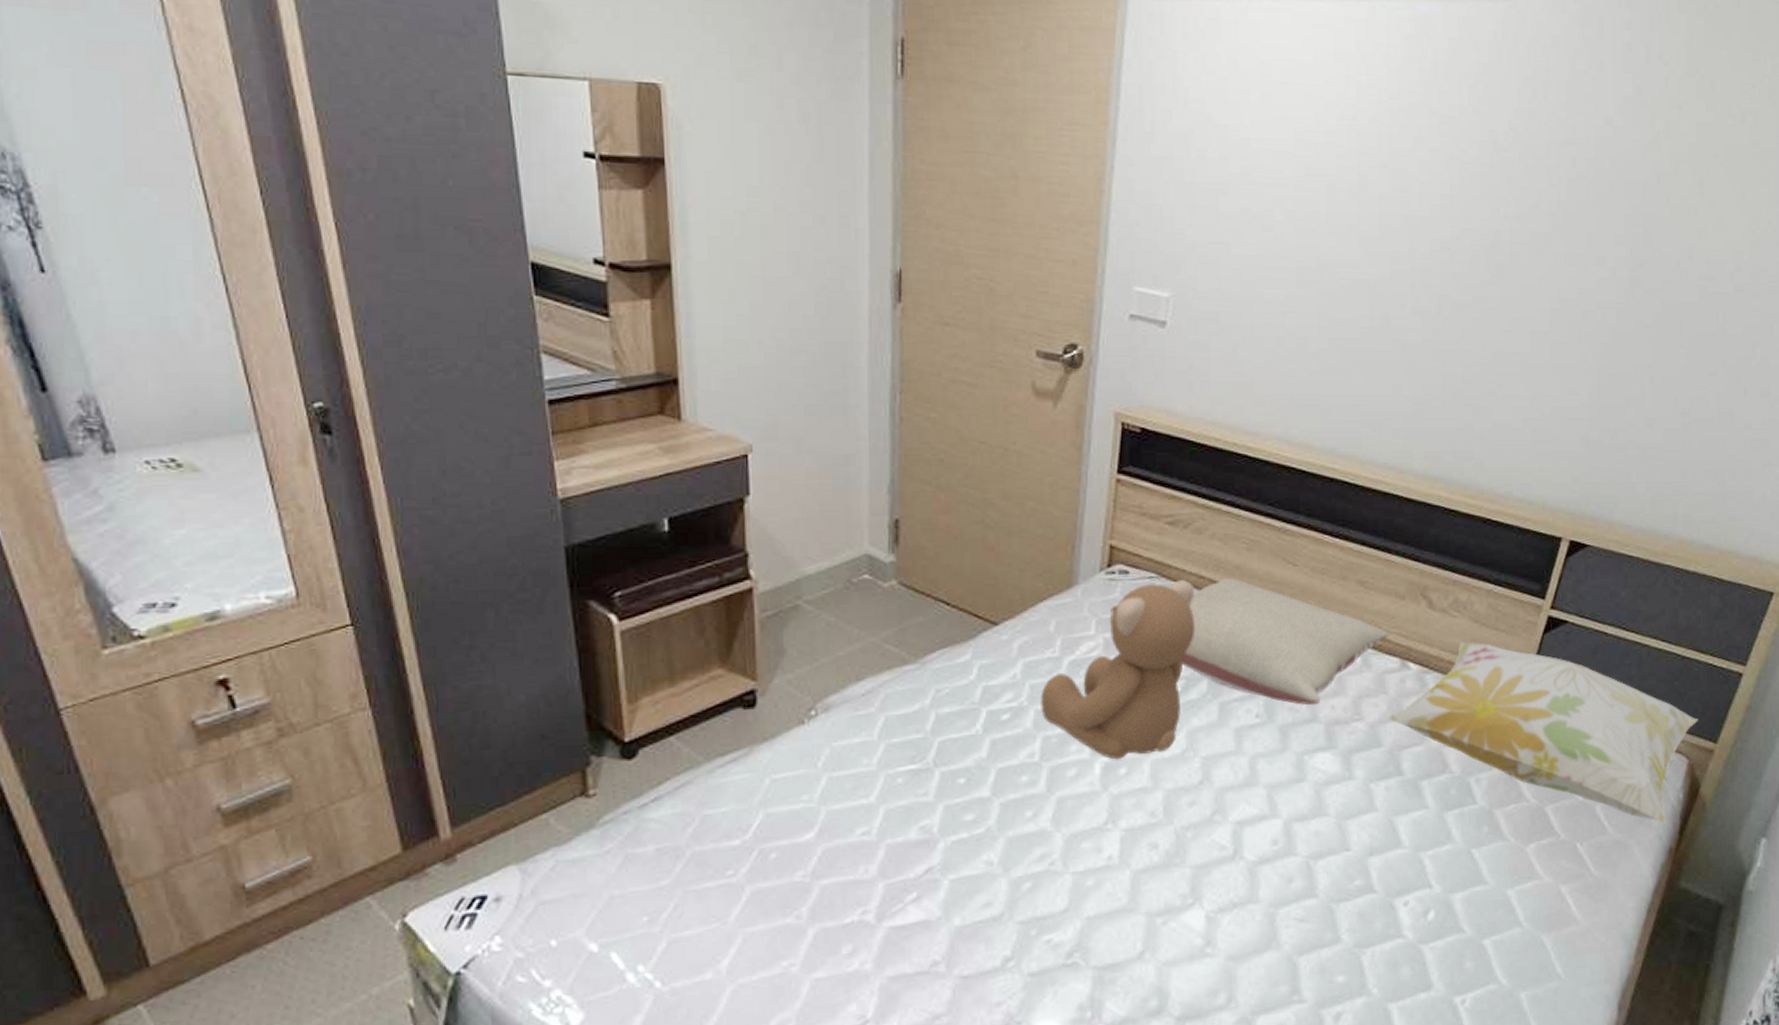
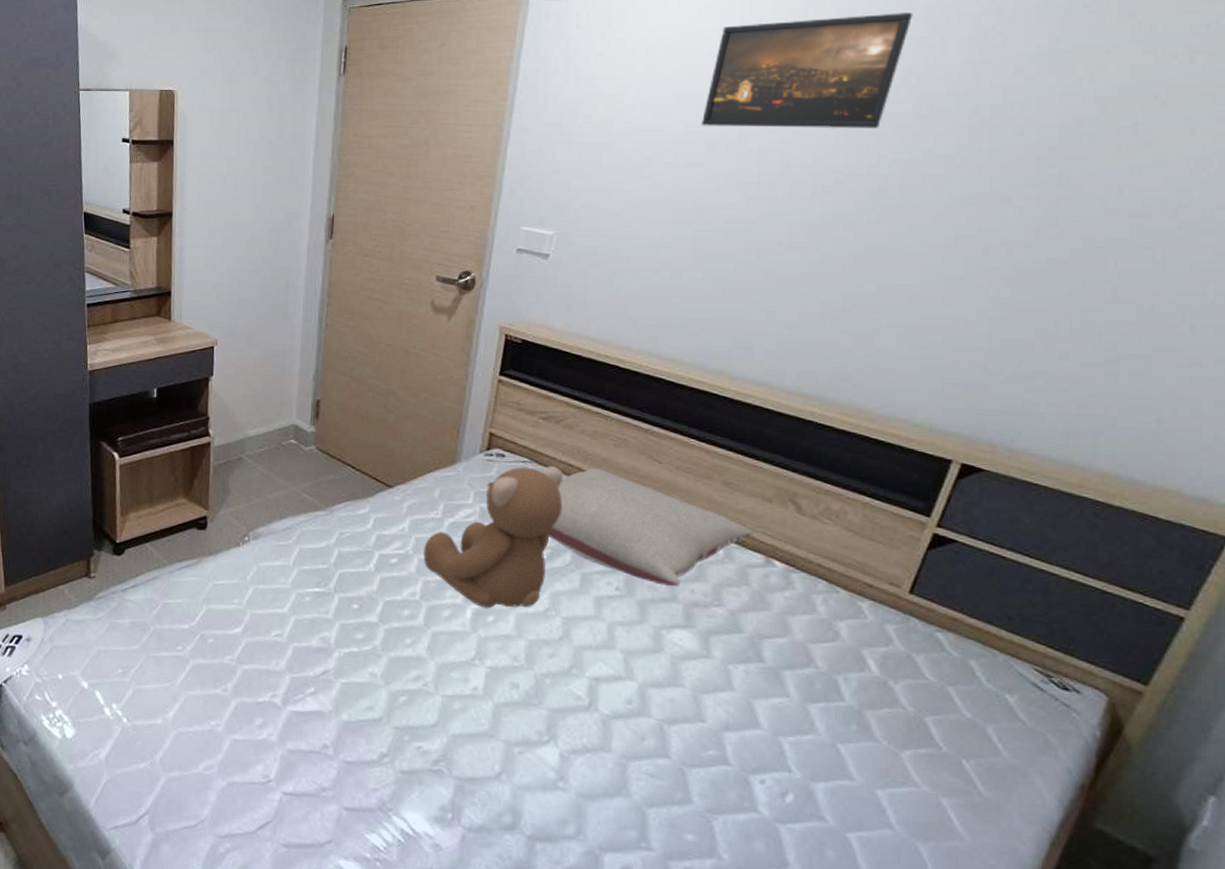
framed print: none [1321,48,1517,178] -> present [701,13,913,129]
decorative pillow: present [1389,642,1699,823] -> none [751,547,1123,758]

